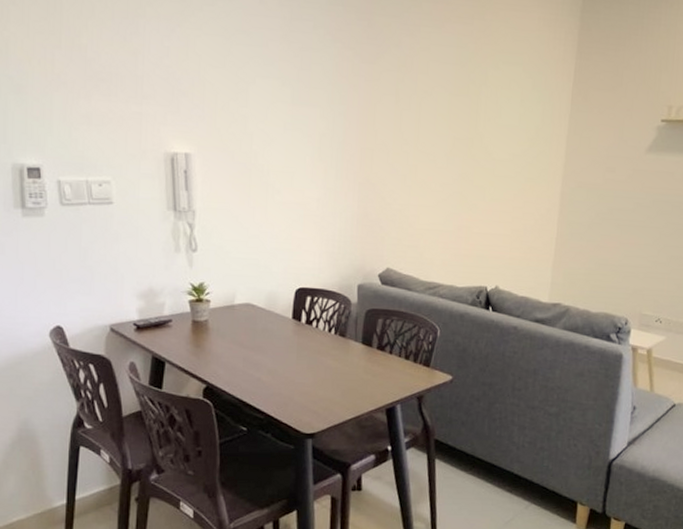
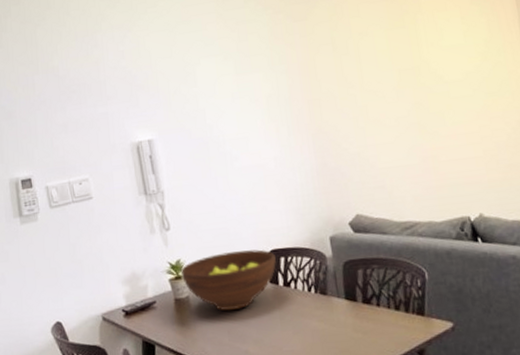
fruit bowl: none [202,283,302,340] -> present [180,249,276,311]

